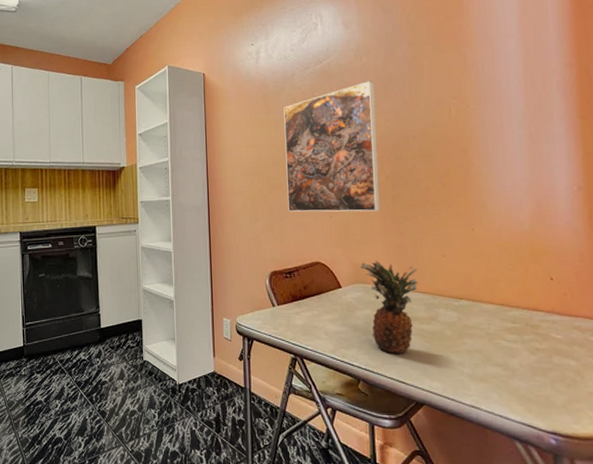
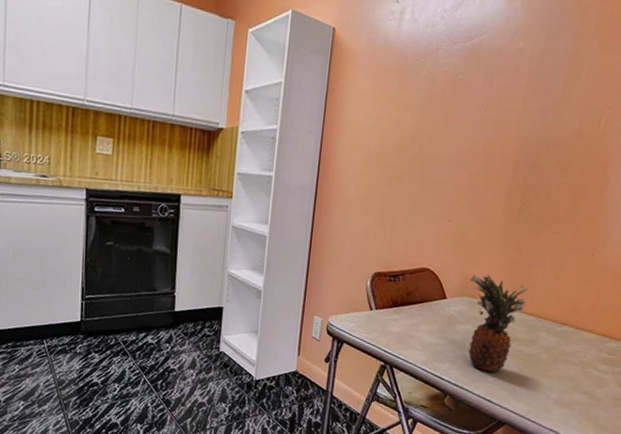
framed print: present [284,81,380,212] -> none [405,71,528,222]

